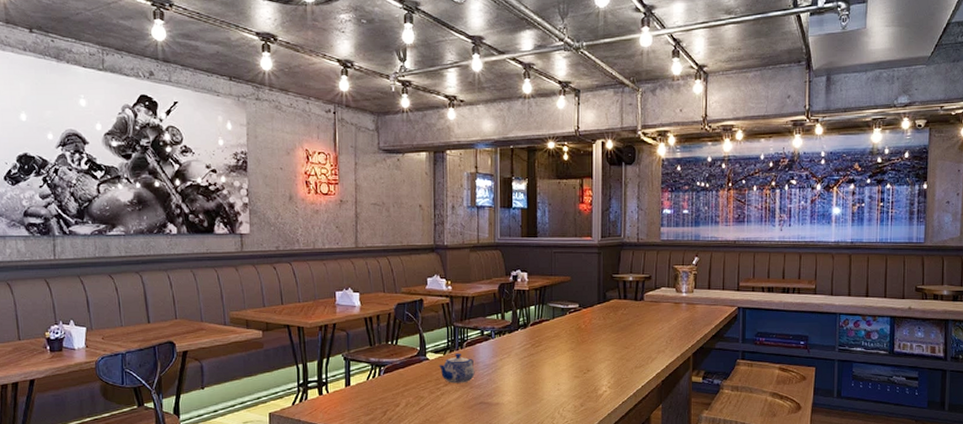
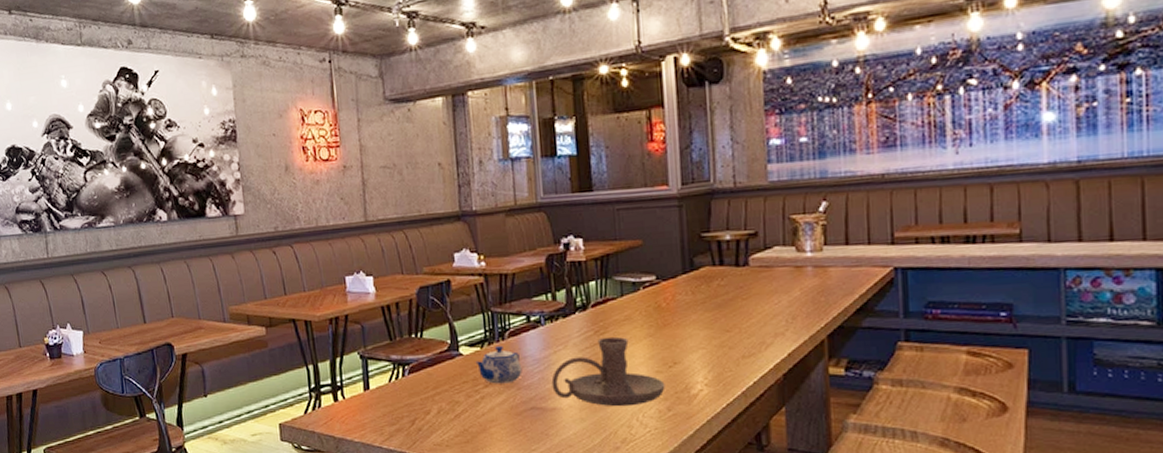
candle holder: none [497,349,580,403] -> present [551,336,666,407]

